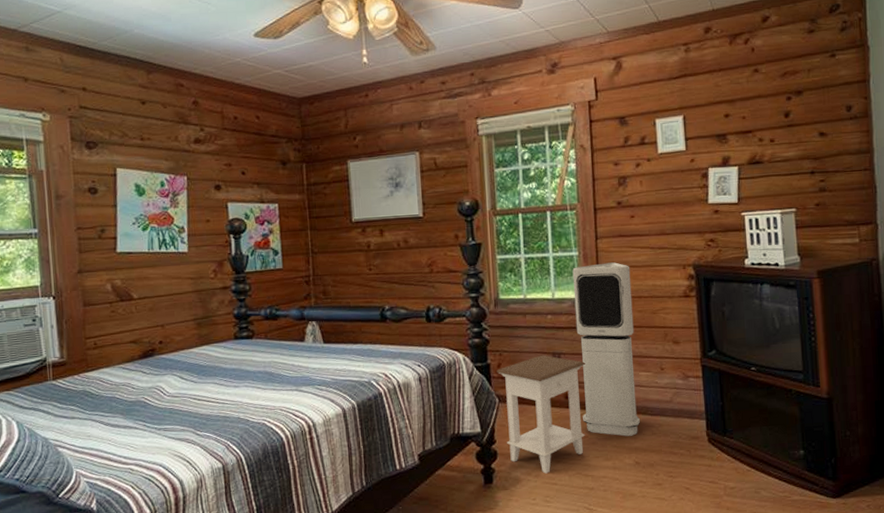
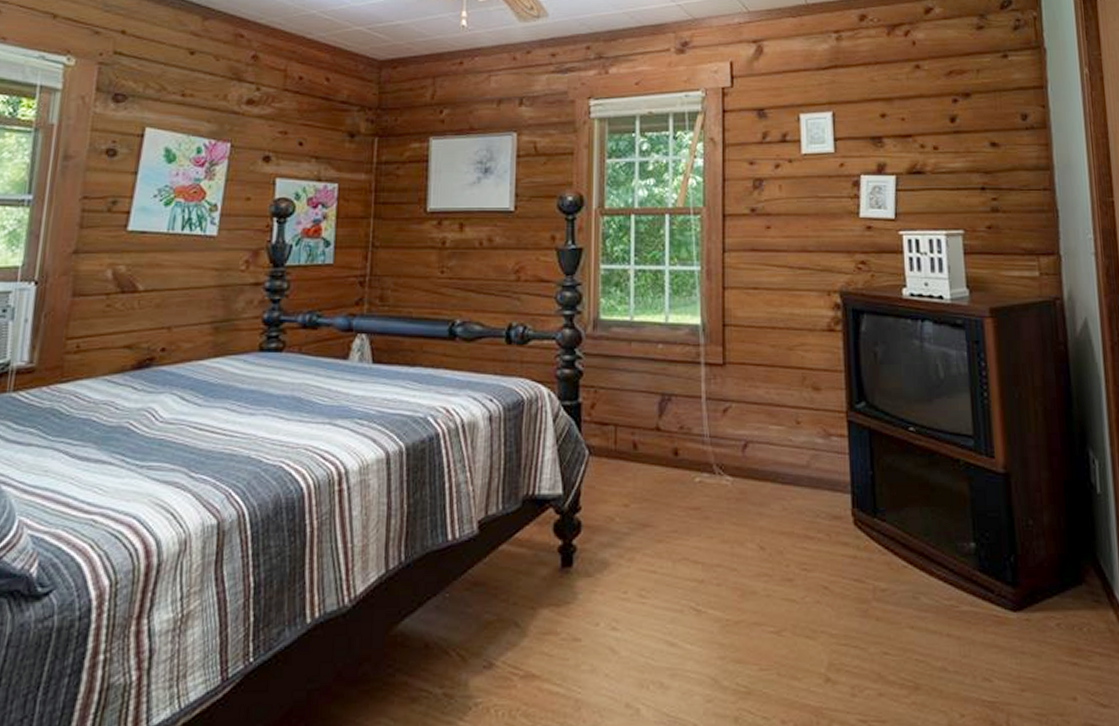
nightstand: present [497,355,585,474] -> none [589,395,702,557]
air purifier: present [572,262,640,436] -> none [692,282,767,511]

